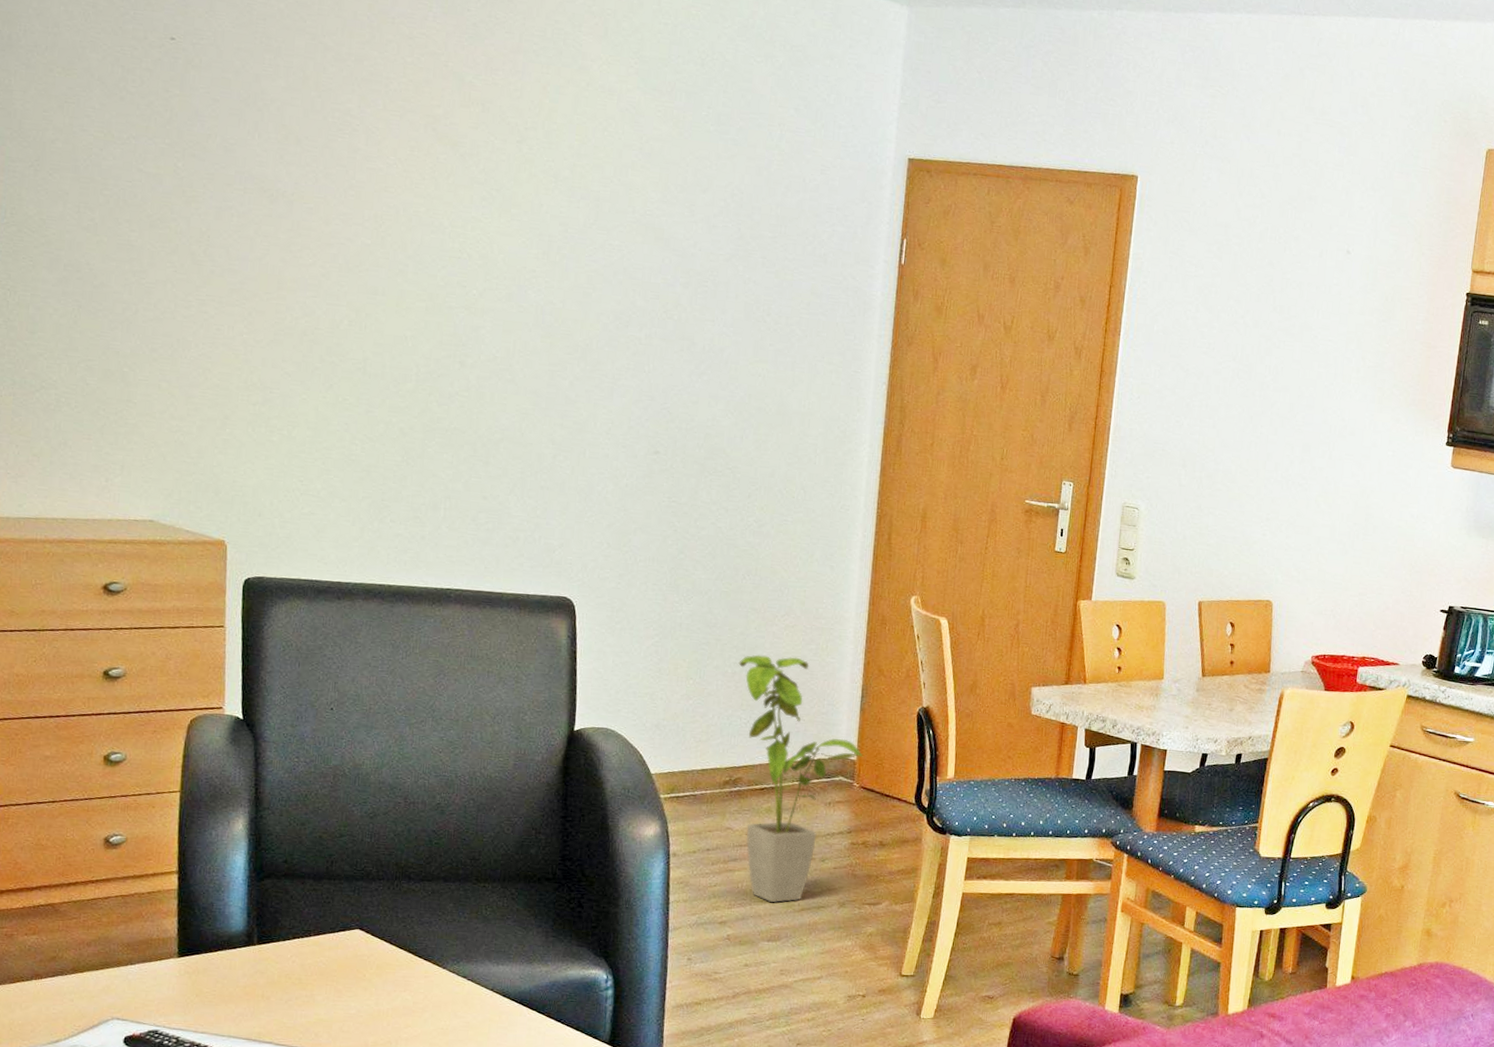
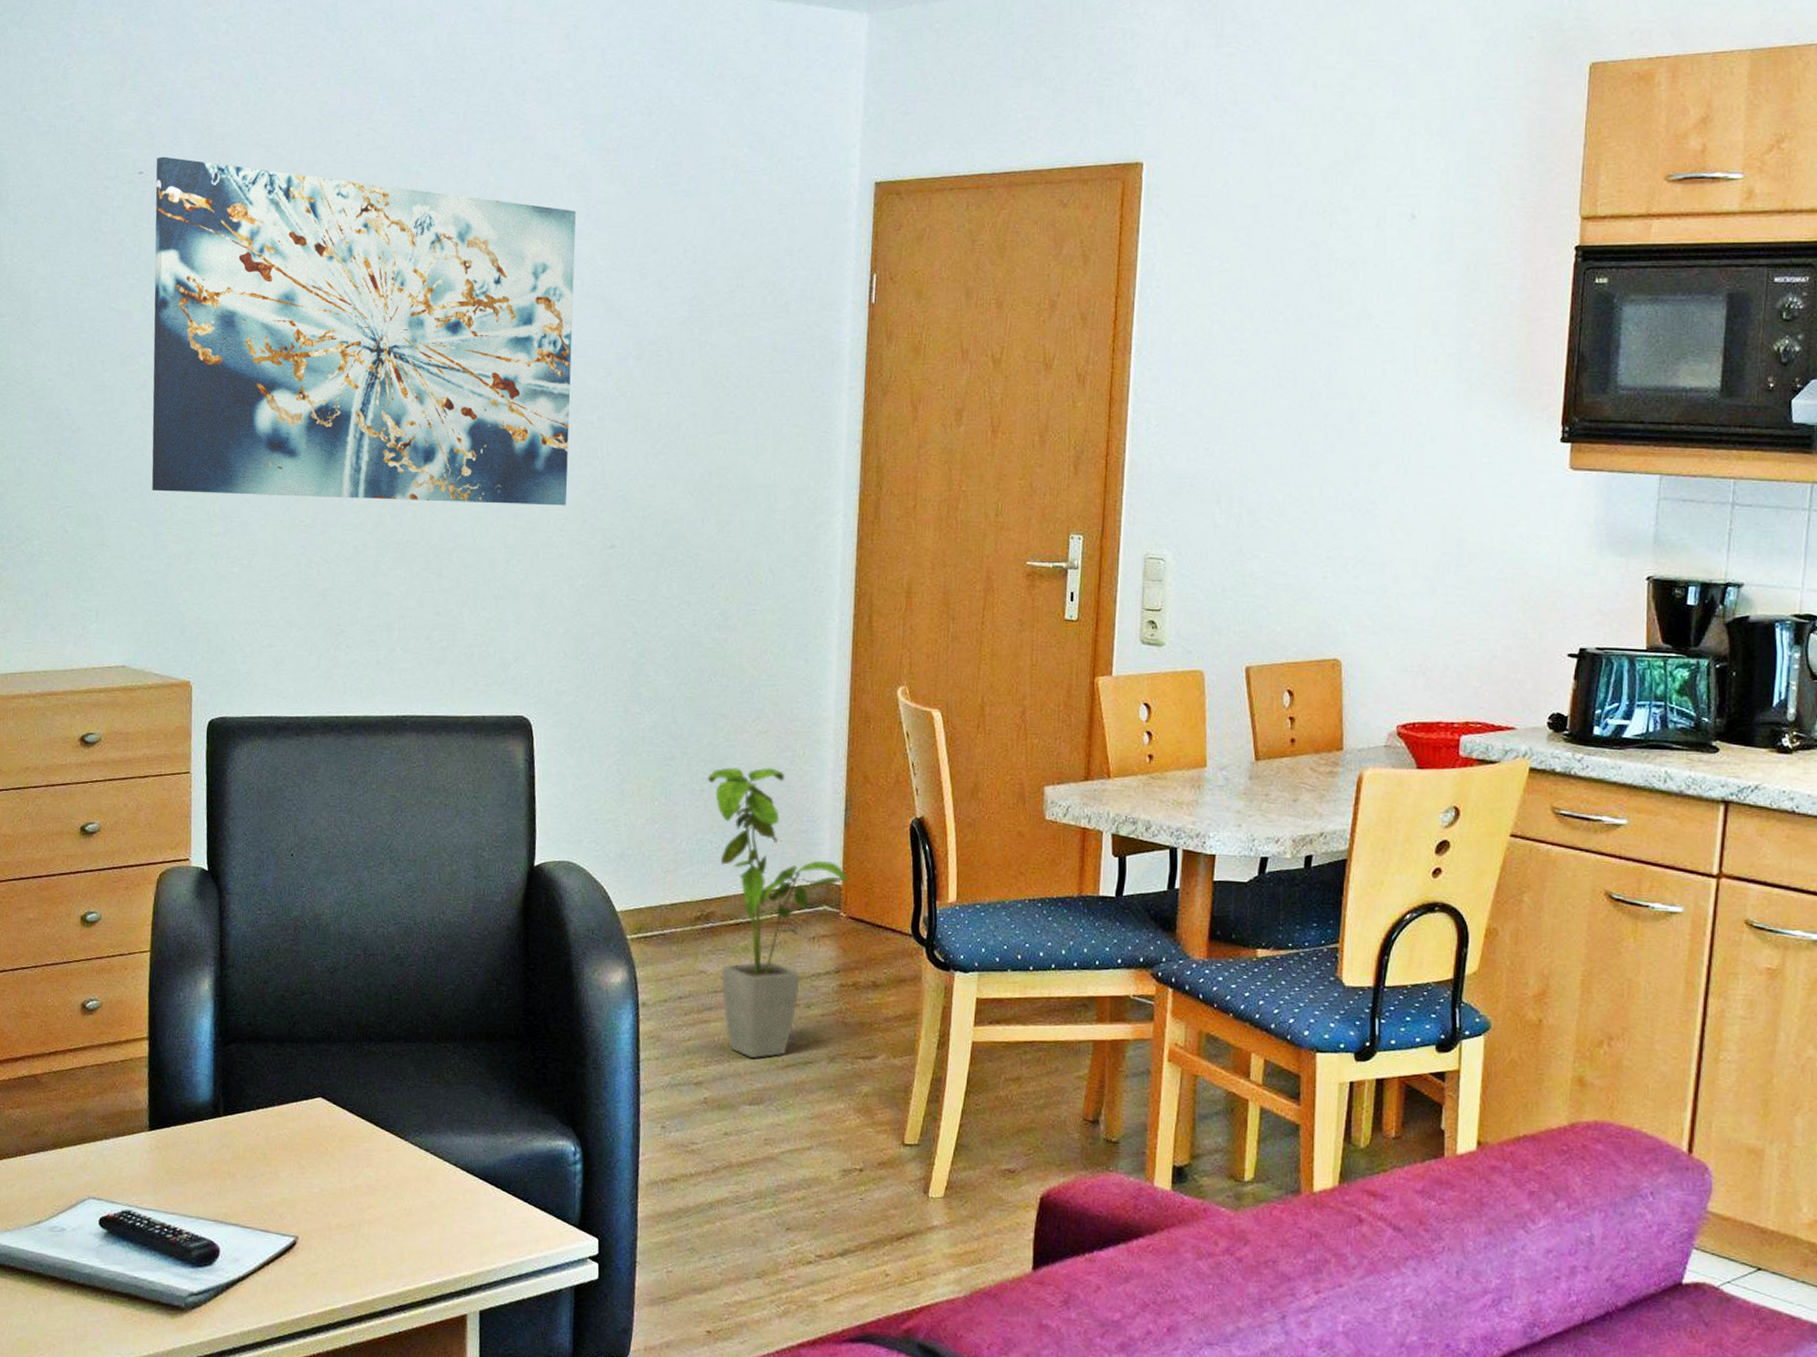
wall art: none [183,26,629,412] -> present [151,156,576,506]

